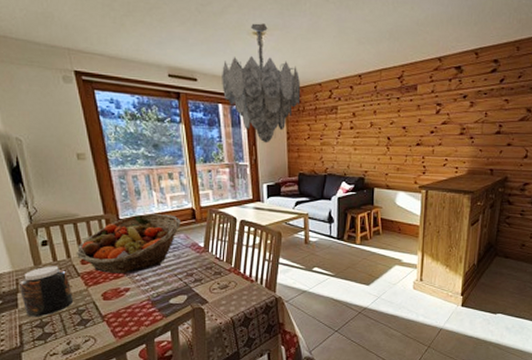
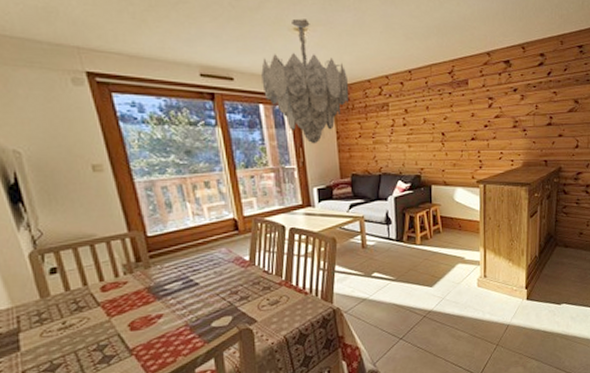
jar: present [20,266,73,317] -> none [22,296,92,360]
fruit basket: present [75,214,181,273] -> none [94,227,221,299]

